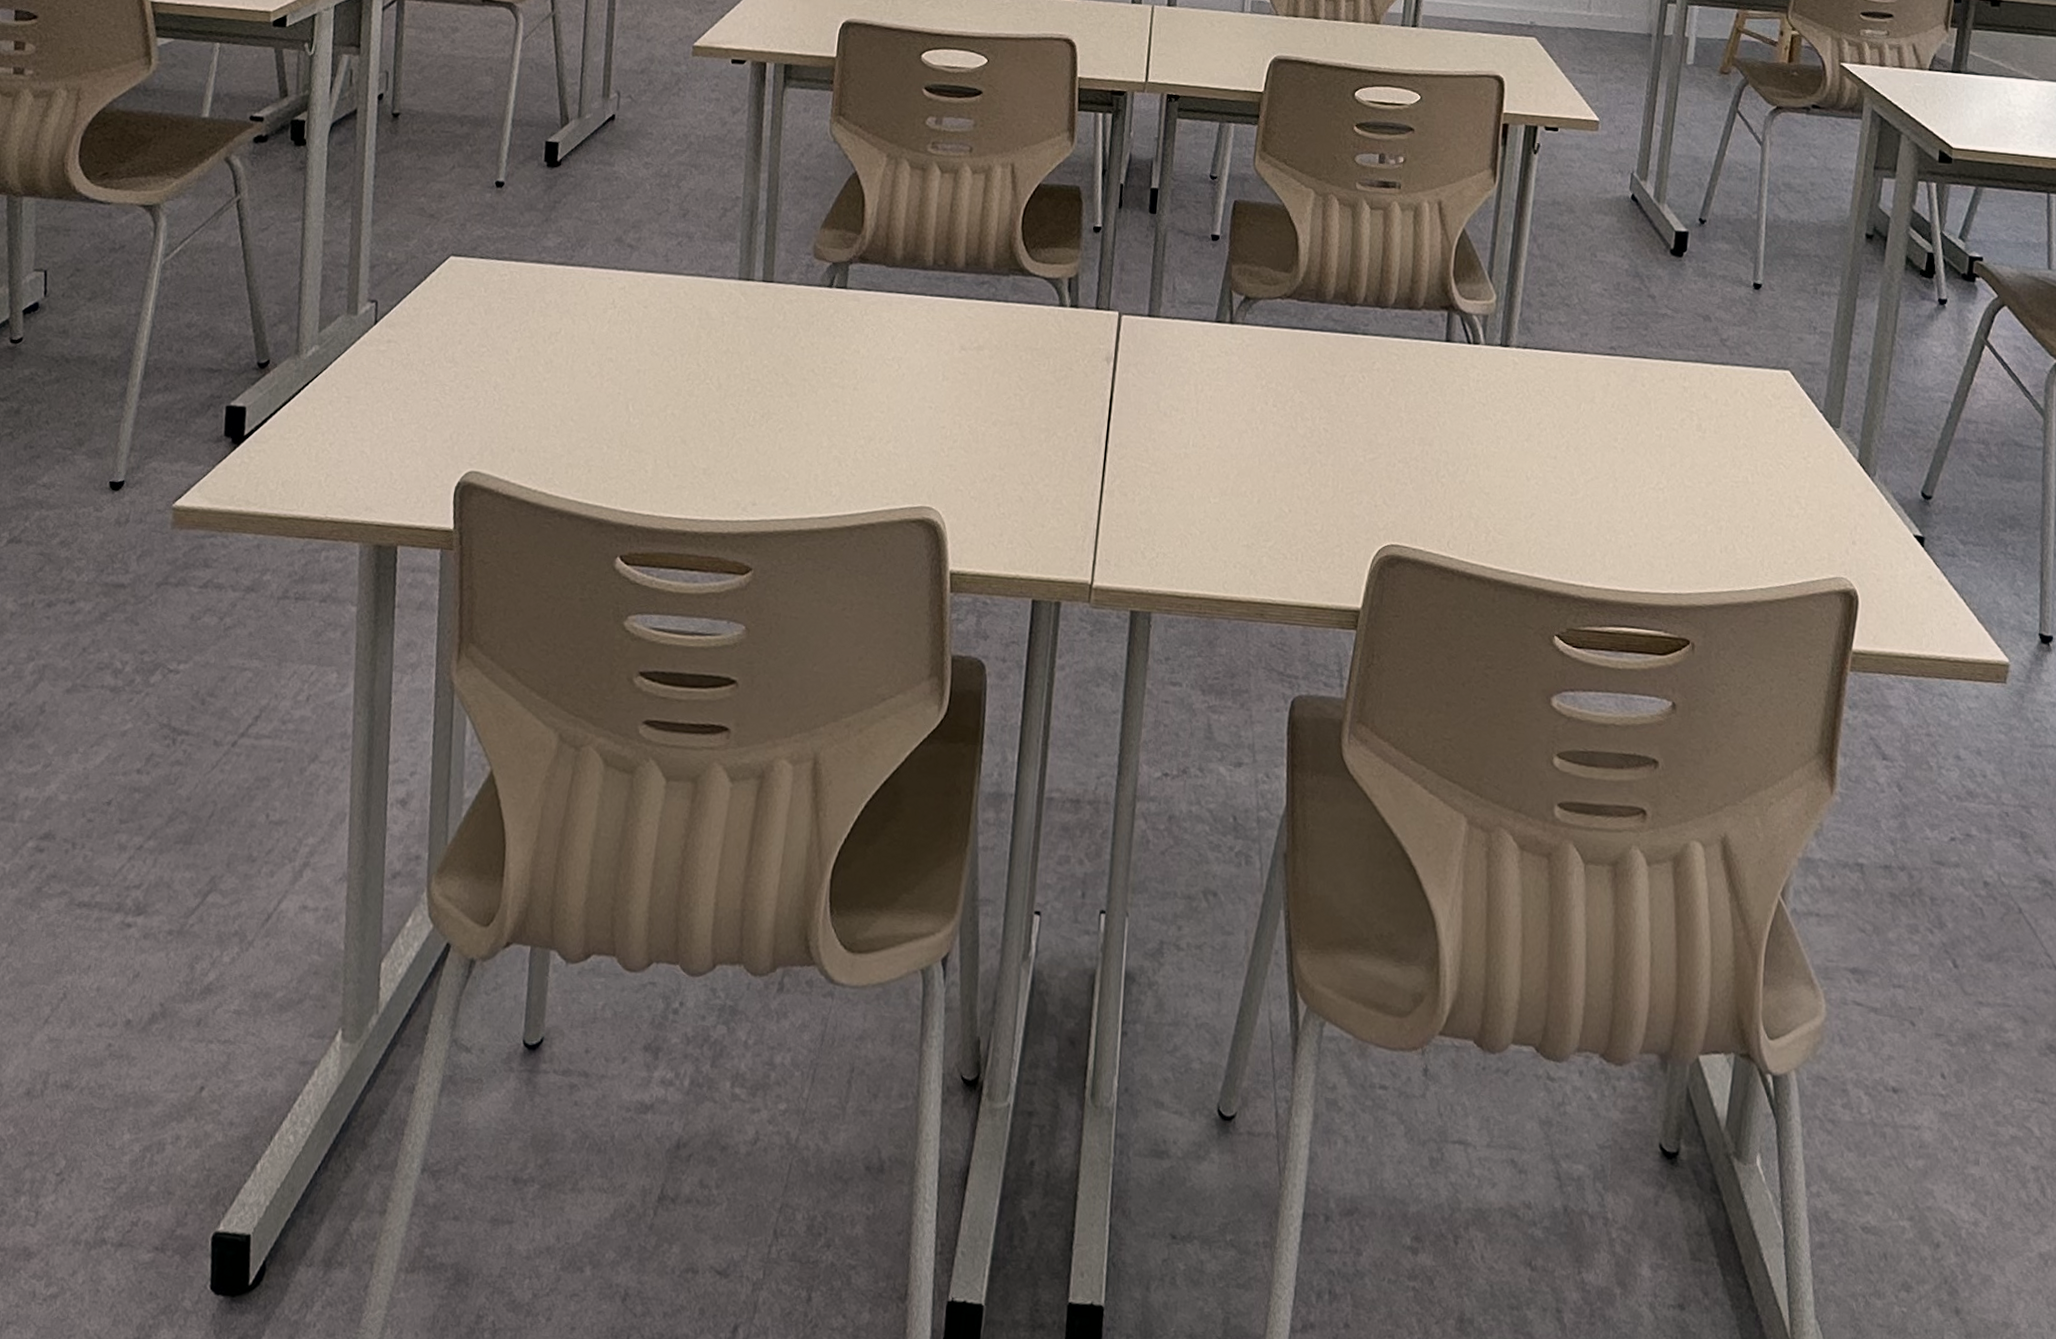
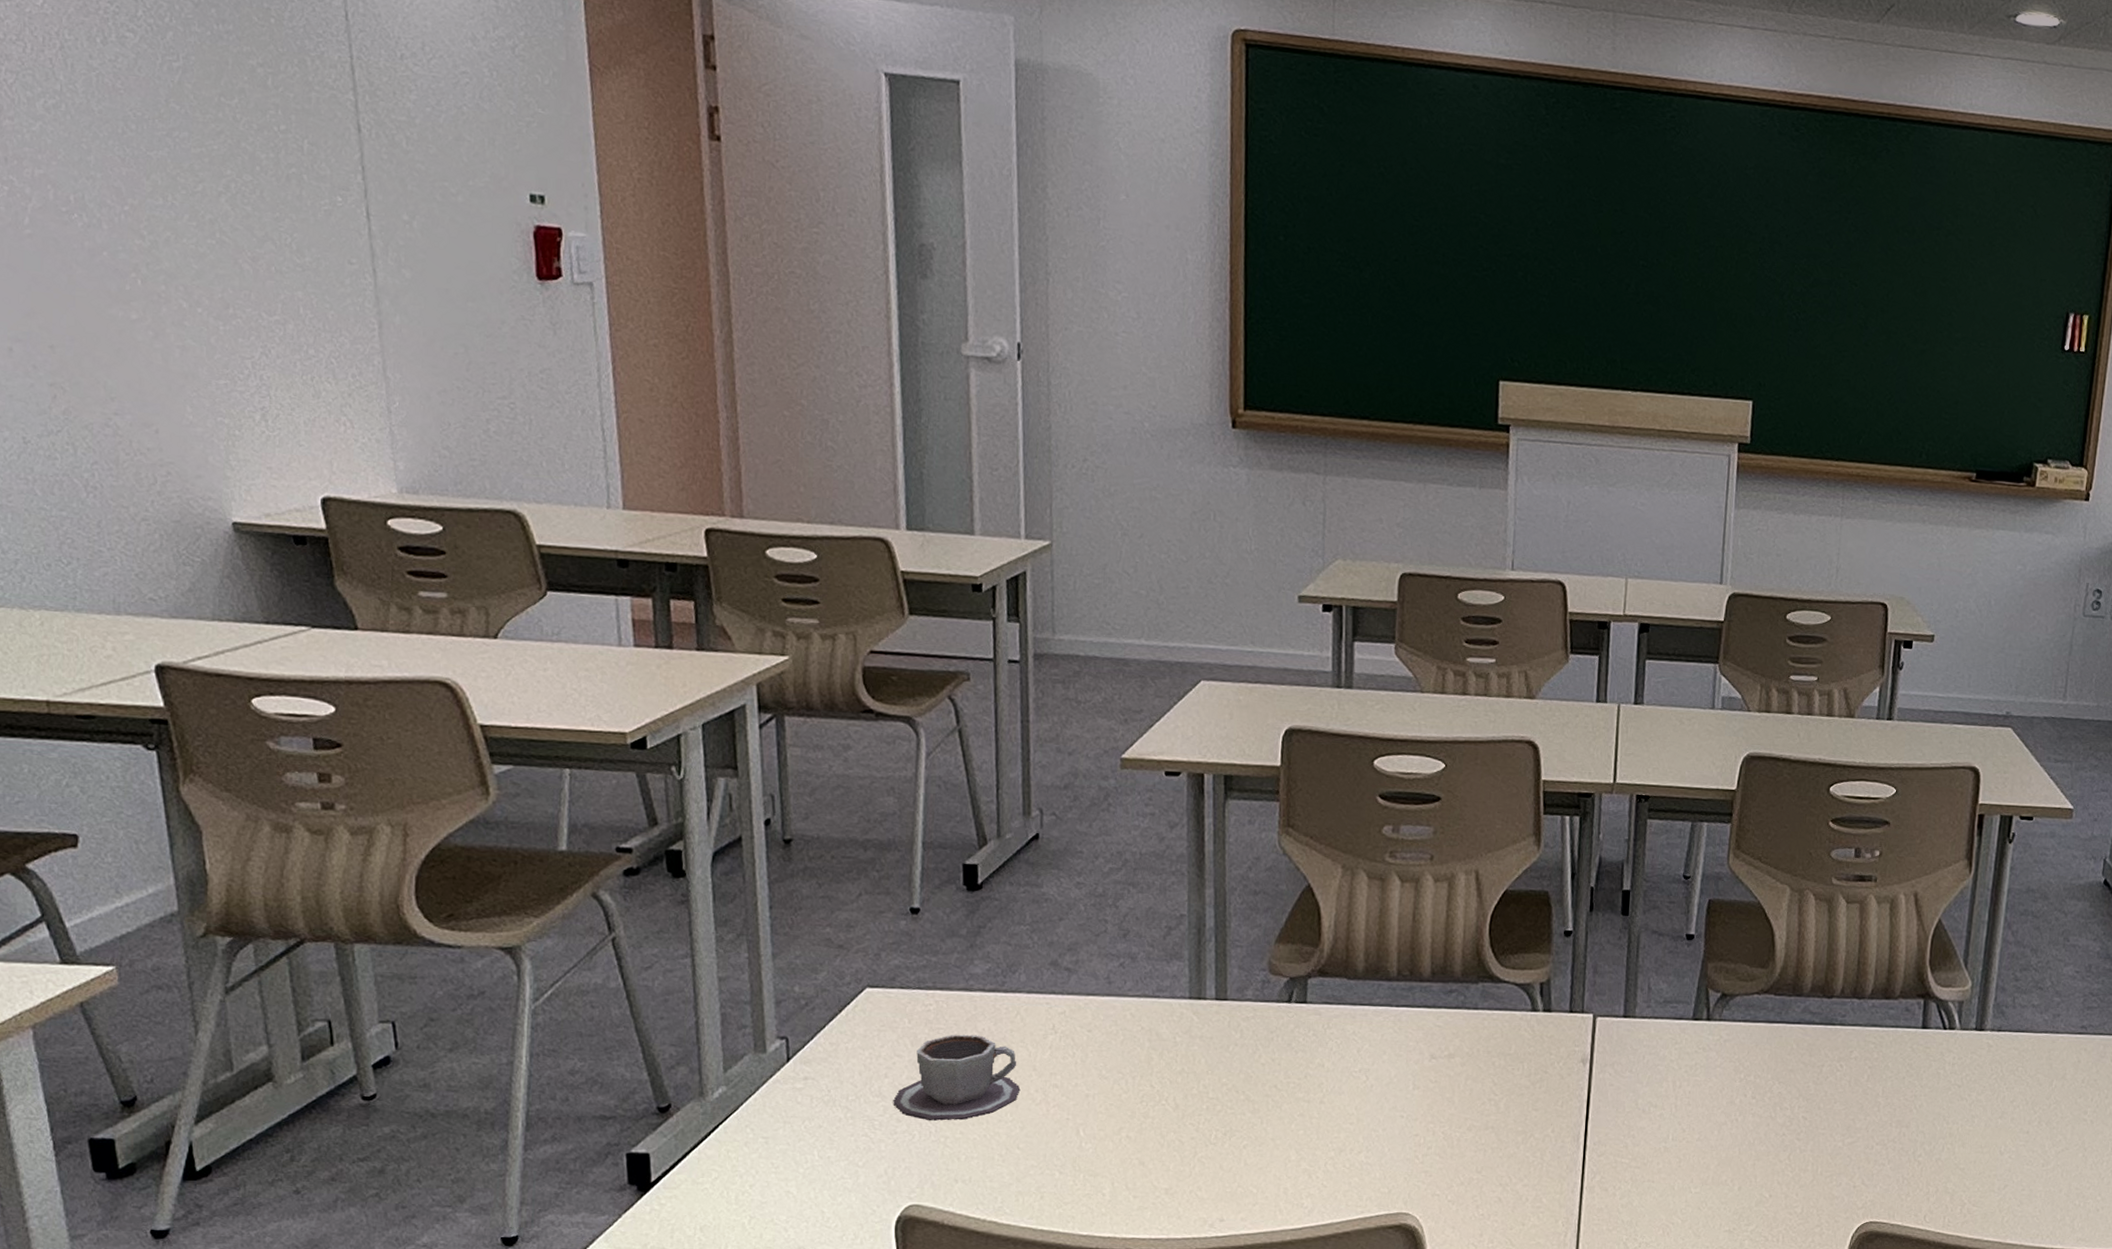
cup: none [463,304,579,390] -> present [893,1034,1021,1121]

